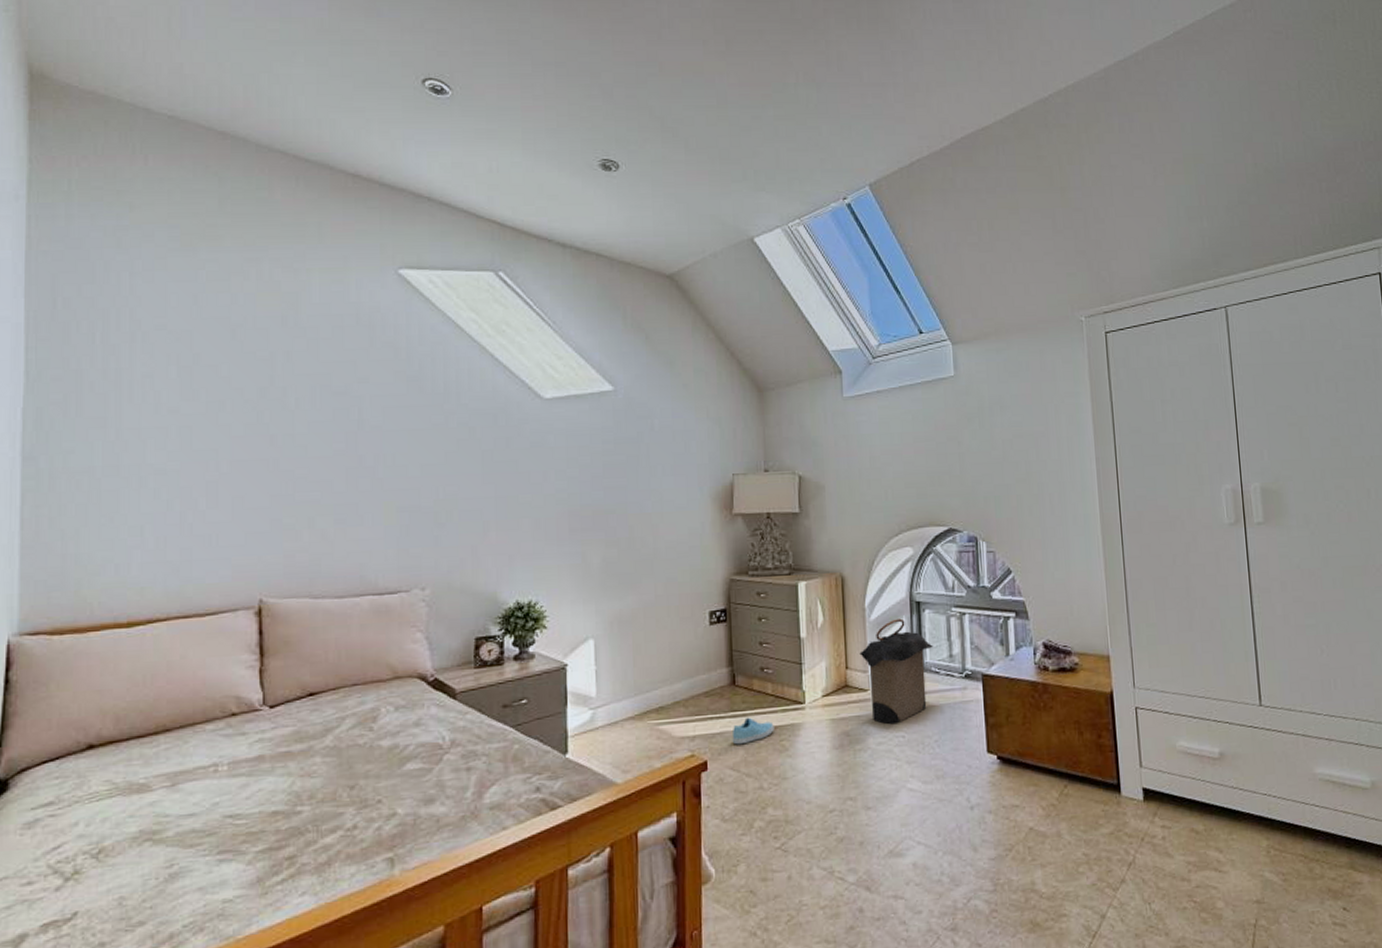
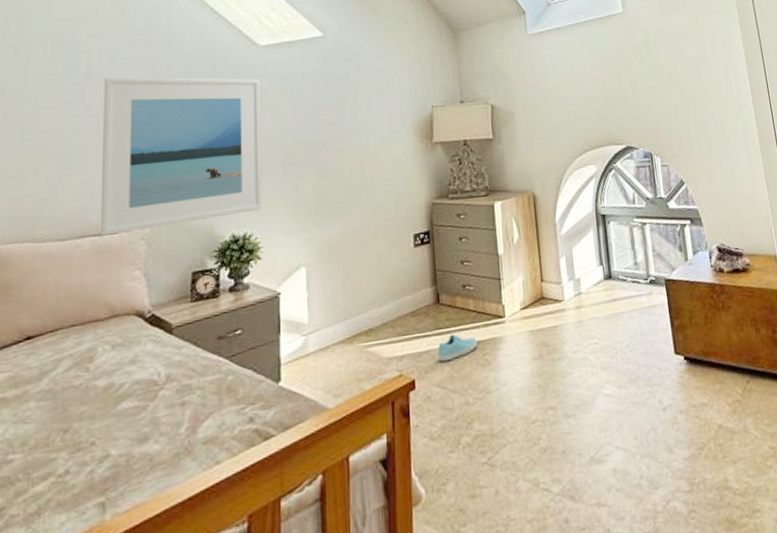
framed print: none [378,427,548,595] -> present [100,77,263,236]
laundry hamper: present [859,618,933,725] -> none [553,231,620,333]

